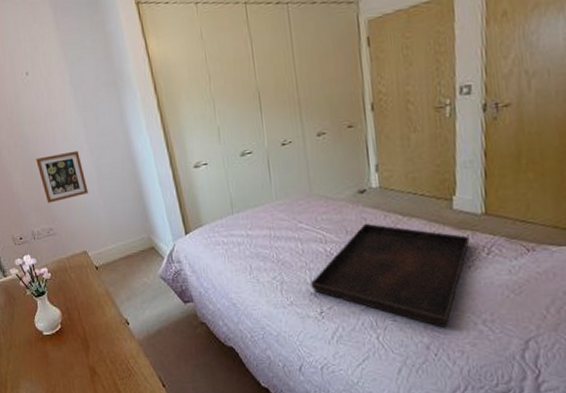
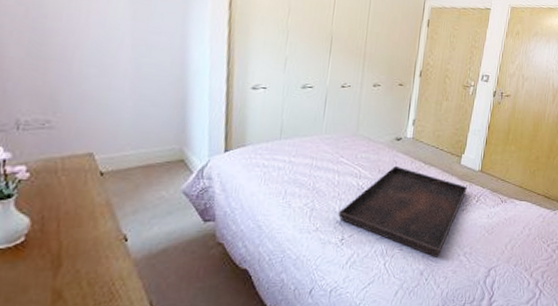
picture frame: present [36,150,88,203] -> none [51,37,117,92]

